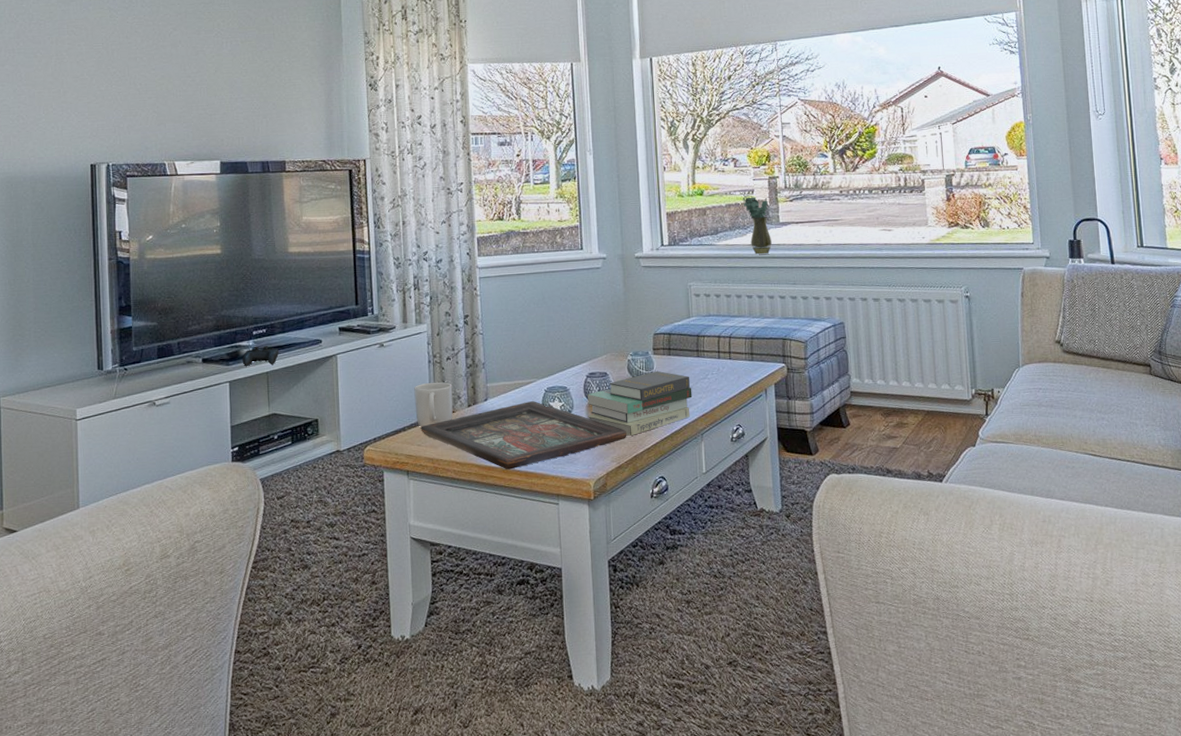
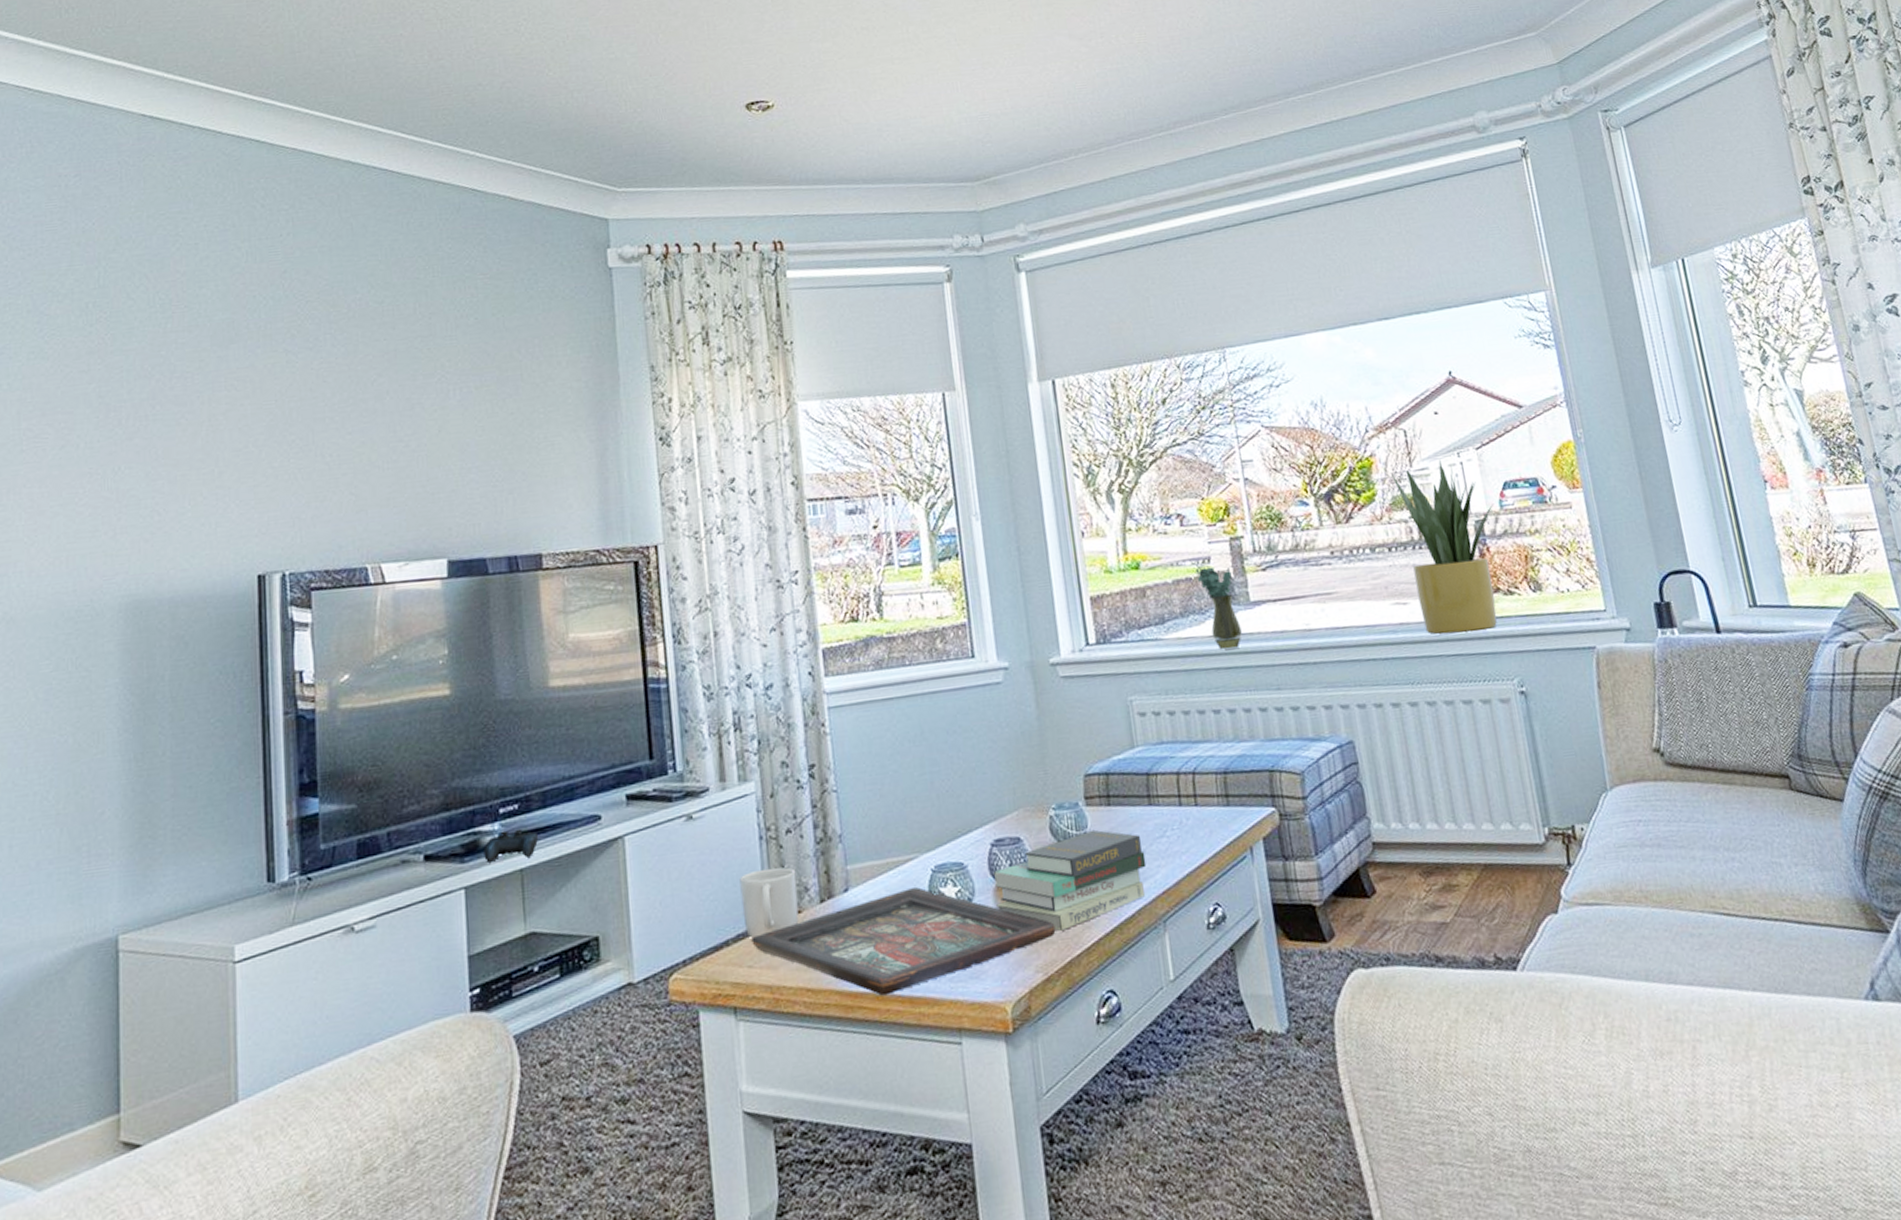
planter: none [889,130,961,253] -> present [1392,459,1498,634]

